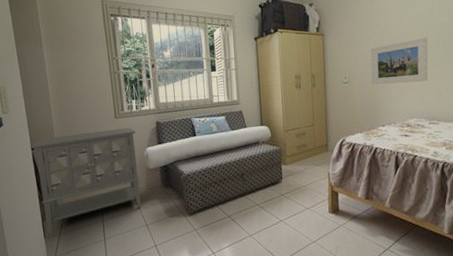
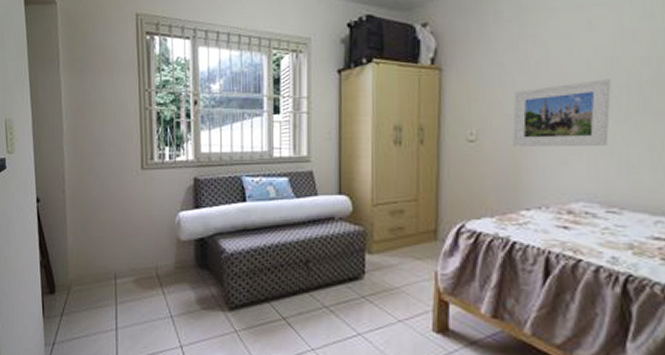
cabinet: present [31,127,141,235] -> none [36,182,167,314]

